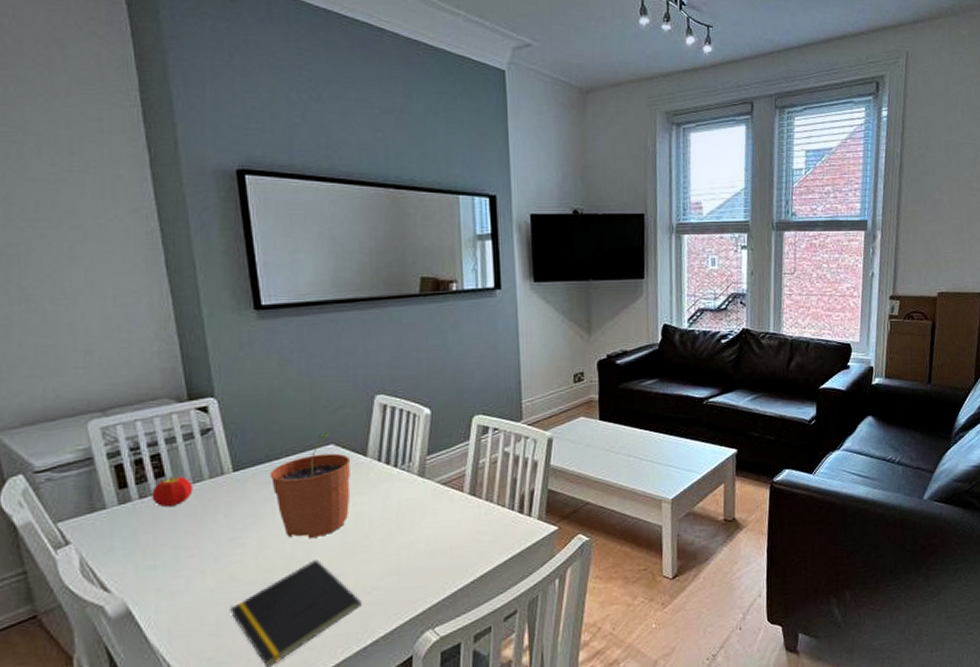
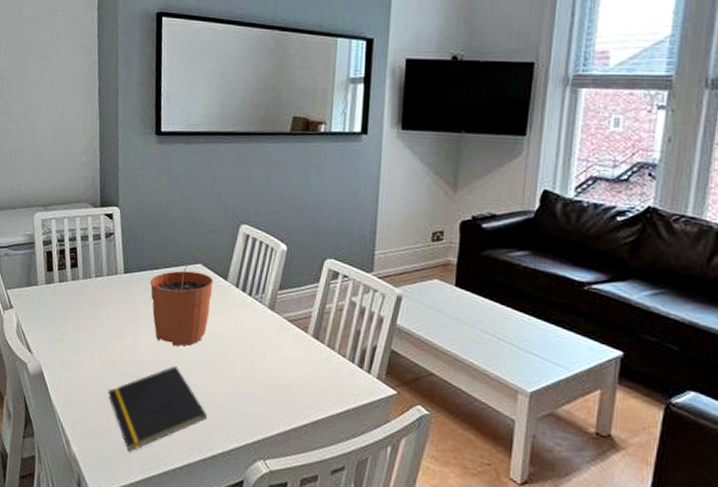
fruit: present [152,476,193,507] -> none [67,269,95,293]

